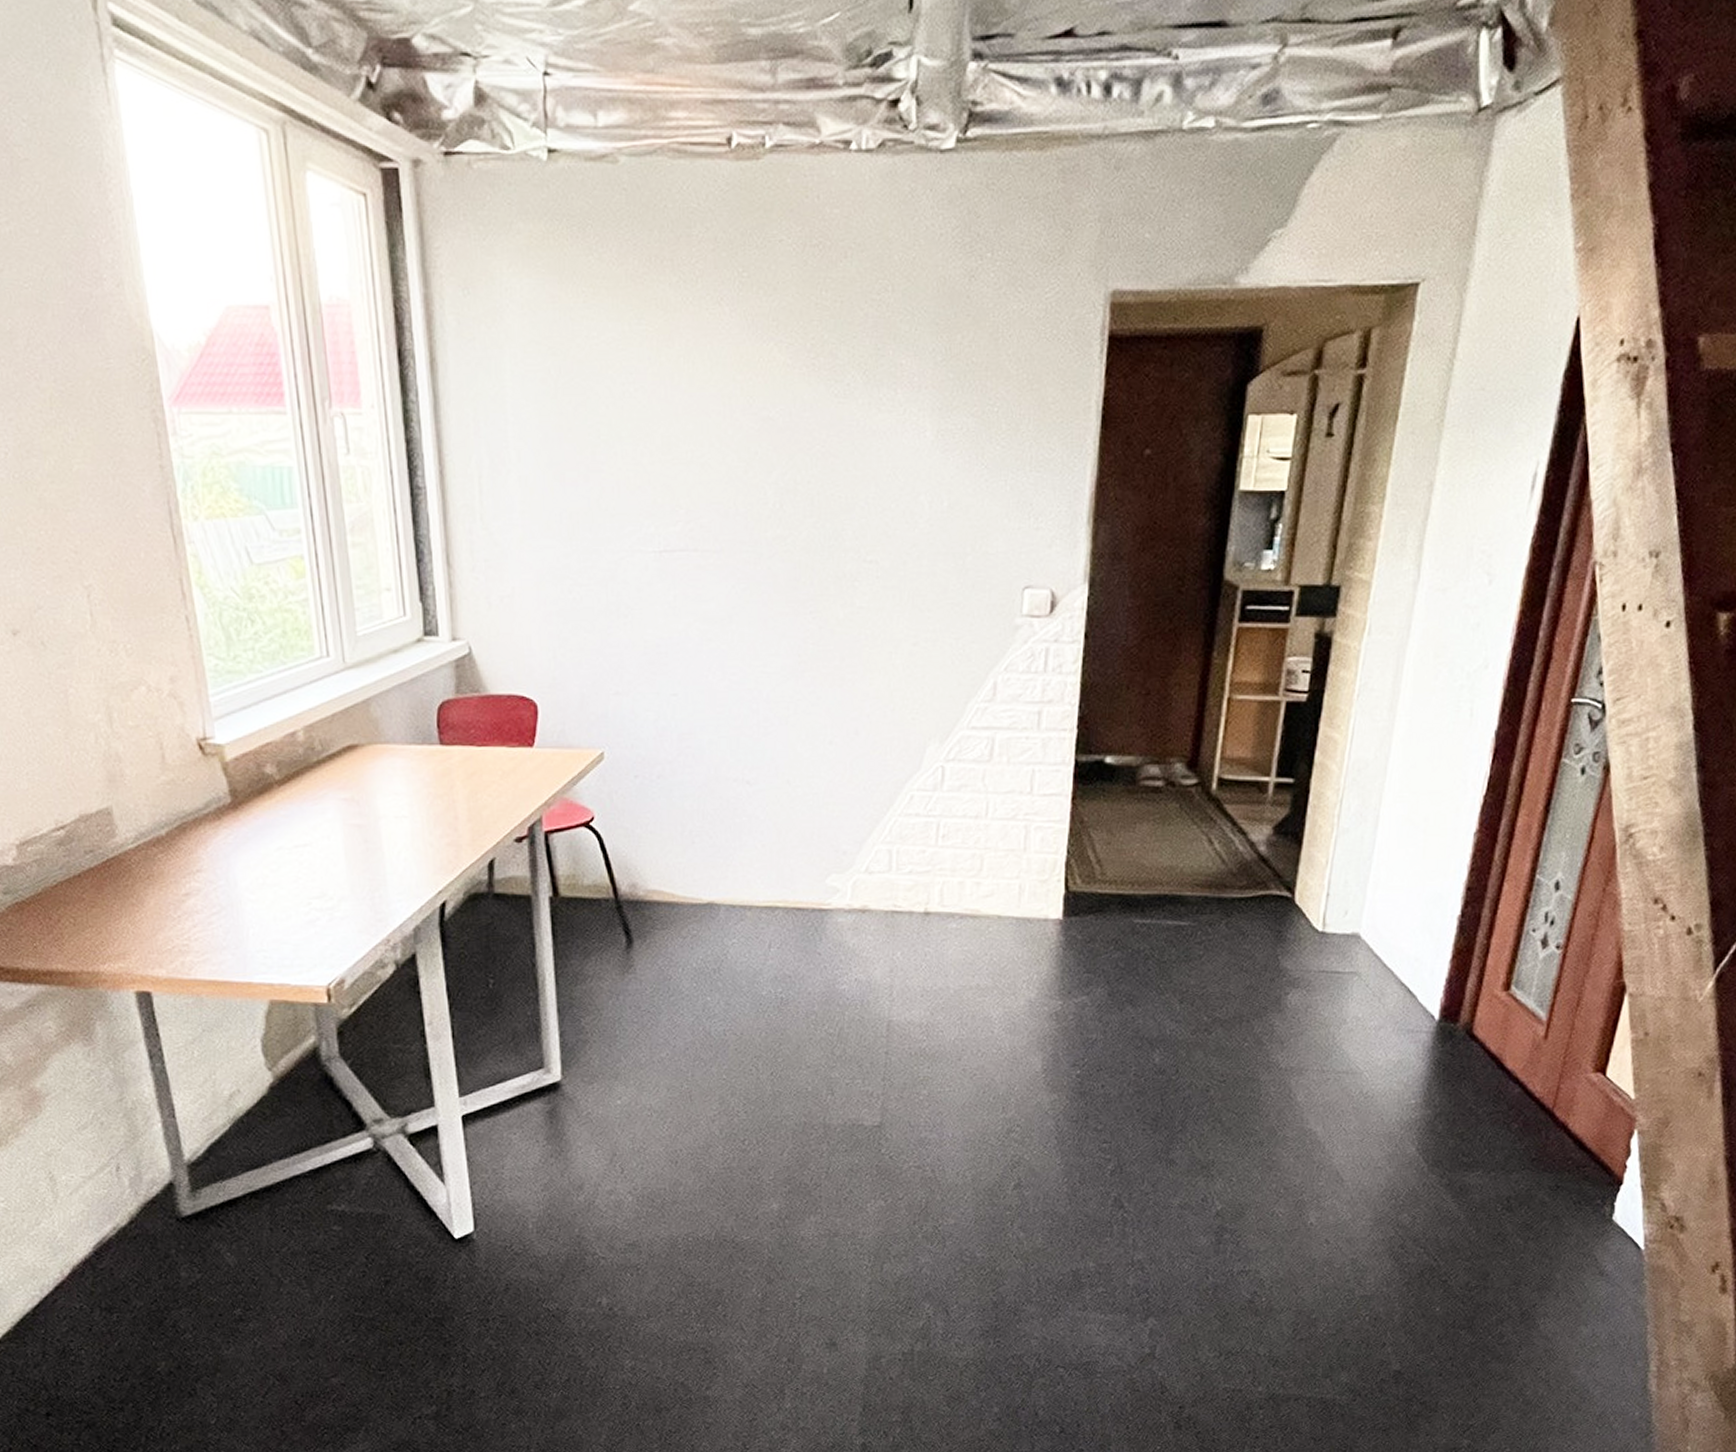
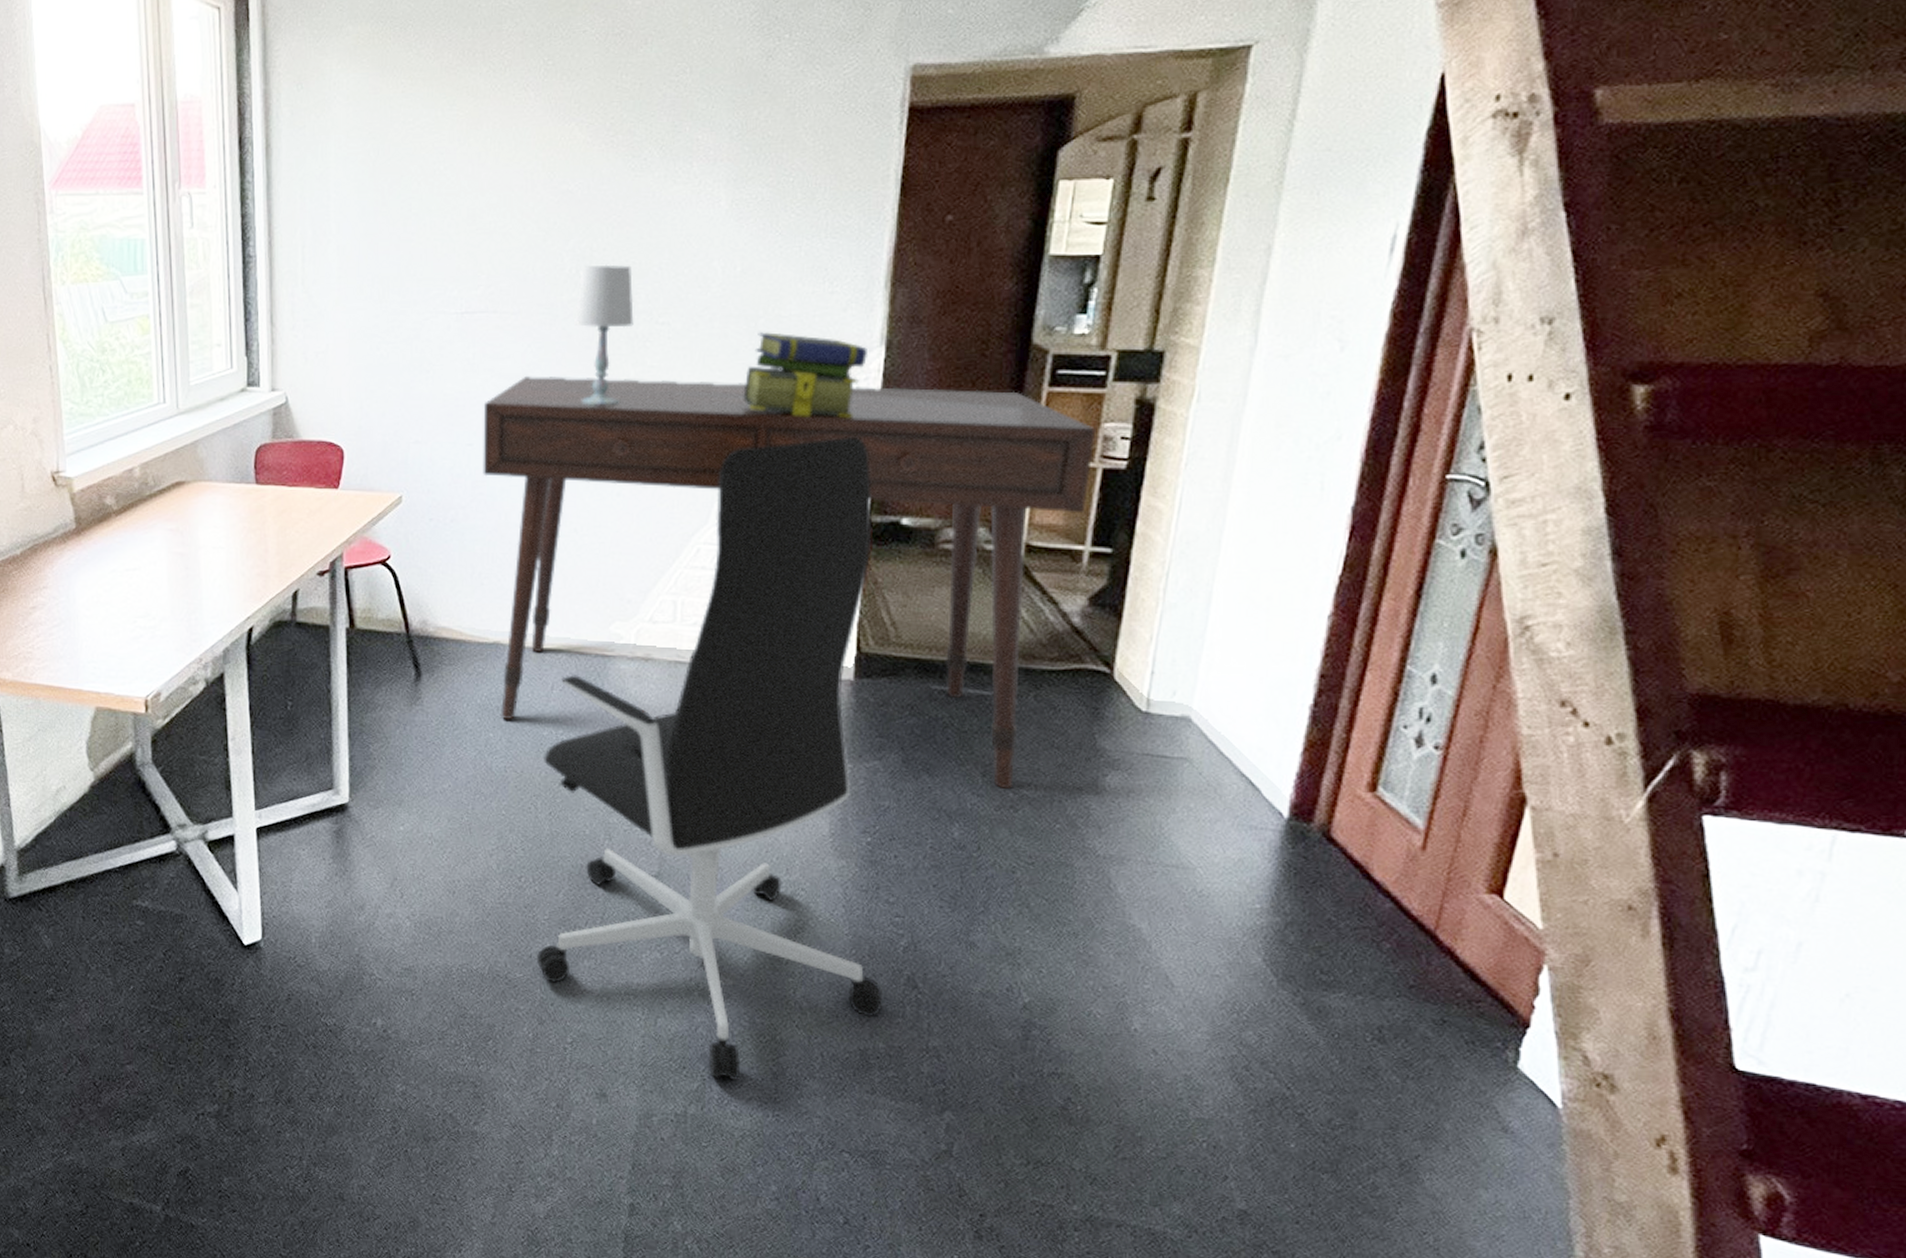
desk: none [687,619,1281,1013] -> present [483,375,1096,789]
office chair: none [762,676,1093,1314] -> present [537,436,883,1080]
table lamp: none [779,498,841,650] -> present [573,264,634,406]
stack of books: none [953,570,1073,658] -> present [743,332,869,418]

